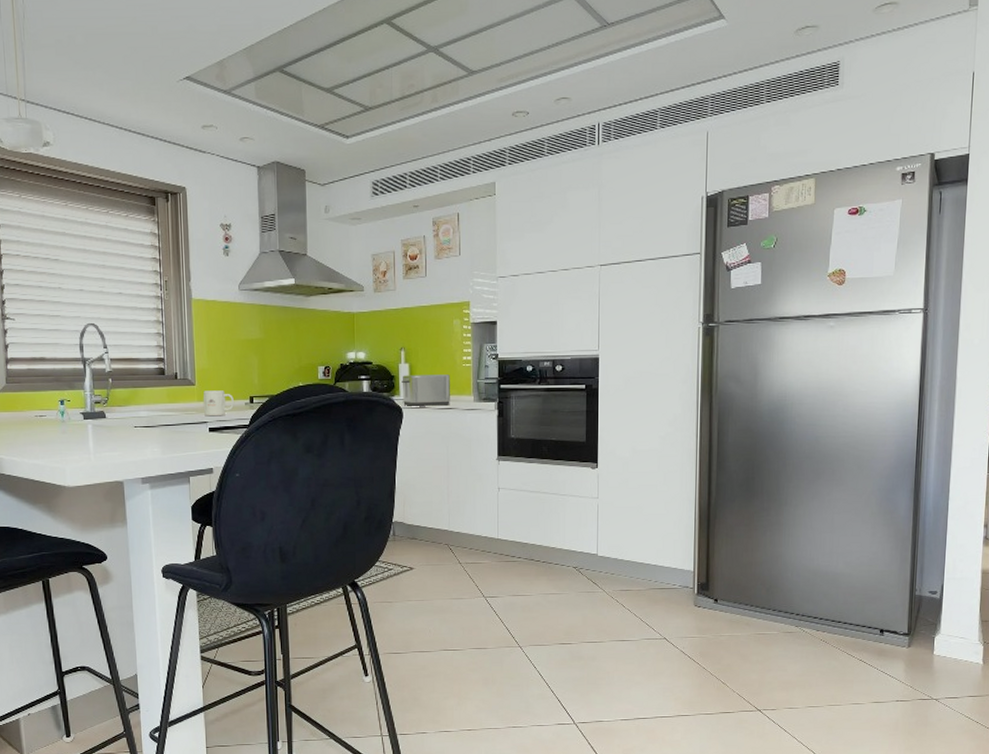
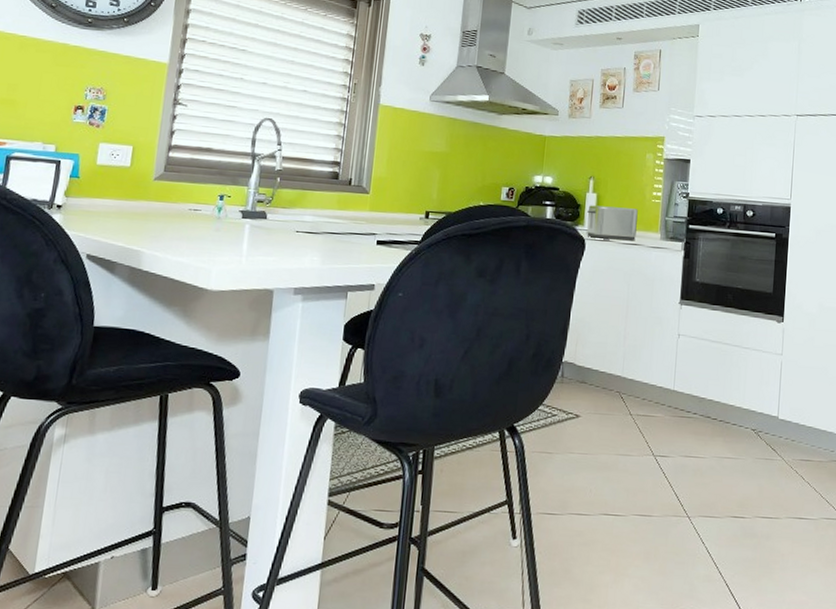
mug: present [202,390,235,417] -> none [373,200,409,229]

